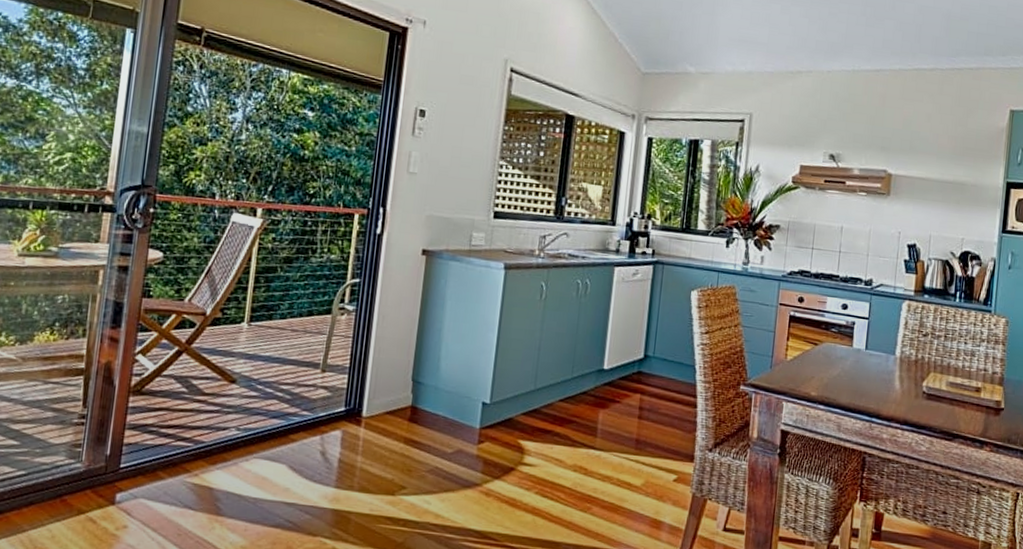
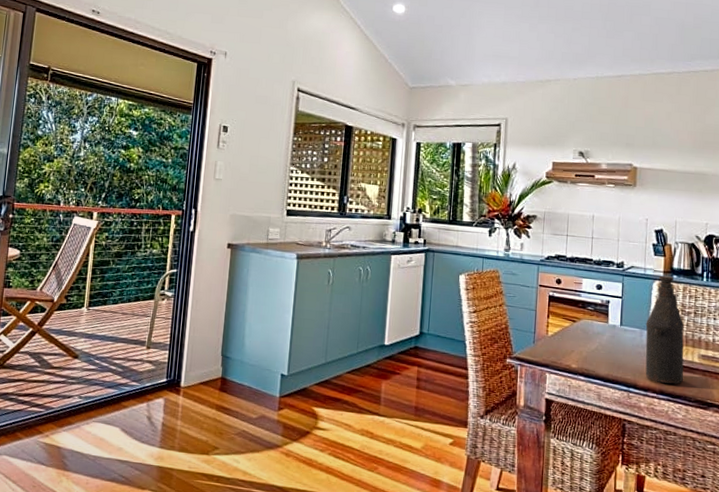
bottle: none [889,295,933,414] -> present [645,275,684,384]

